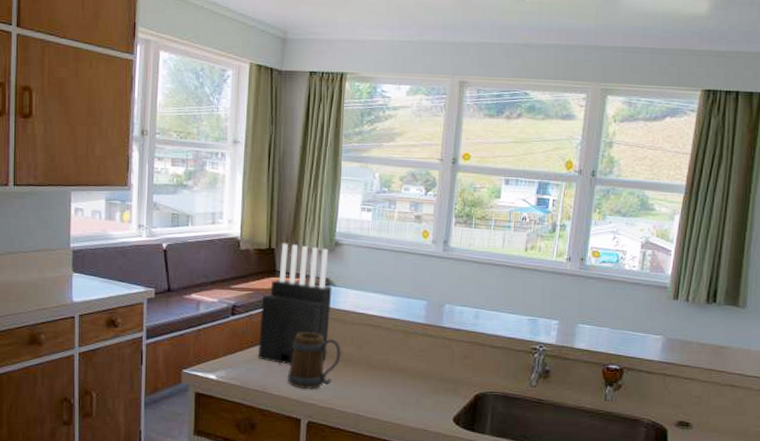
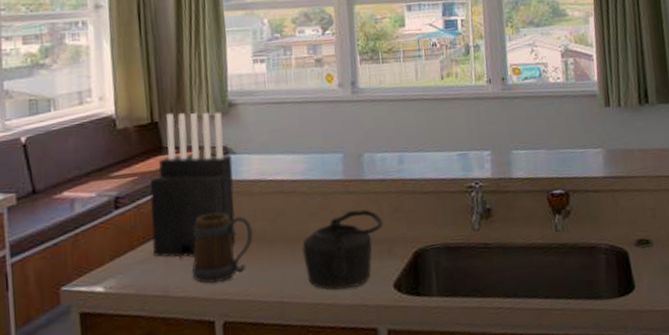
teapot: none [380,350,453,415] -> present [302,209,384,291]

